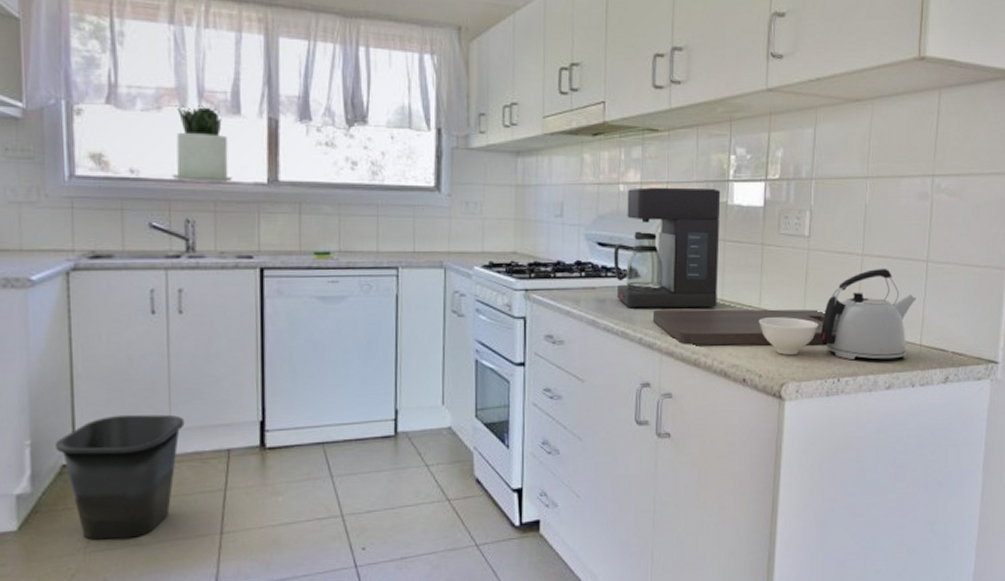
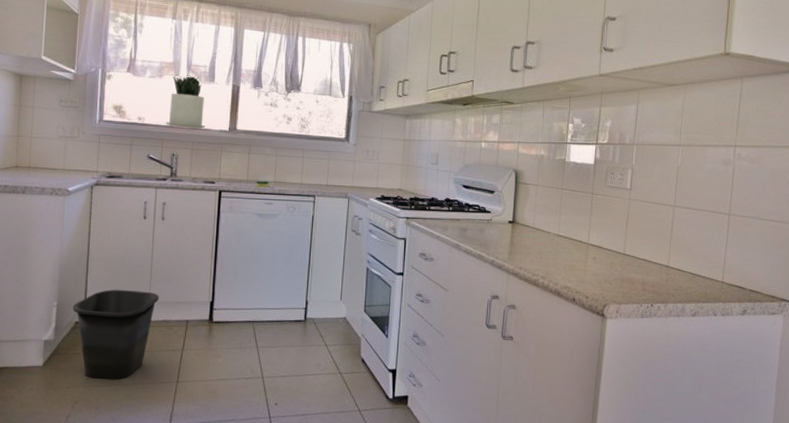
coffee maker: present [613,187,721,308] -> none [474,145,560,241]
cutting board: present [652,309,825,346] -> none [502,239,642,276]
bowl: present [758,317,819,356] -> none [587,251,636,283]
kettle: present [820,268,917,361] -> none [637,217,720,292]

